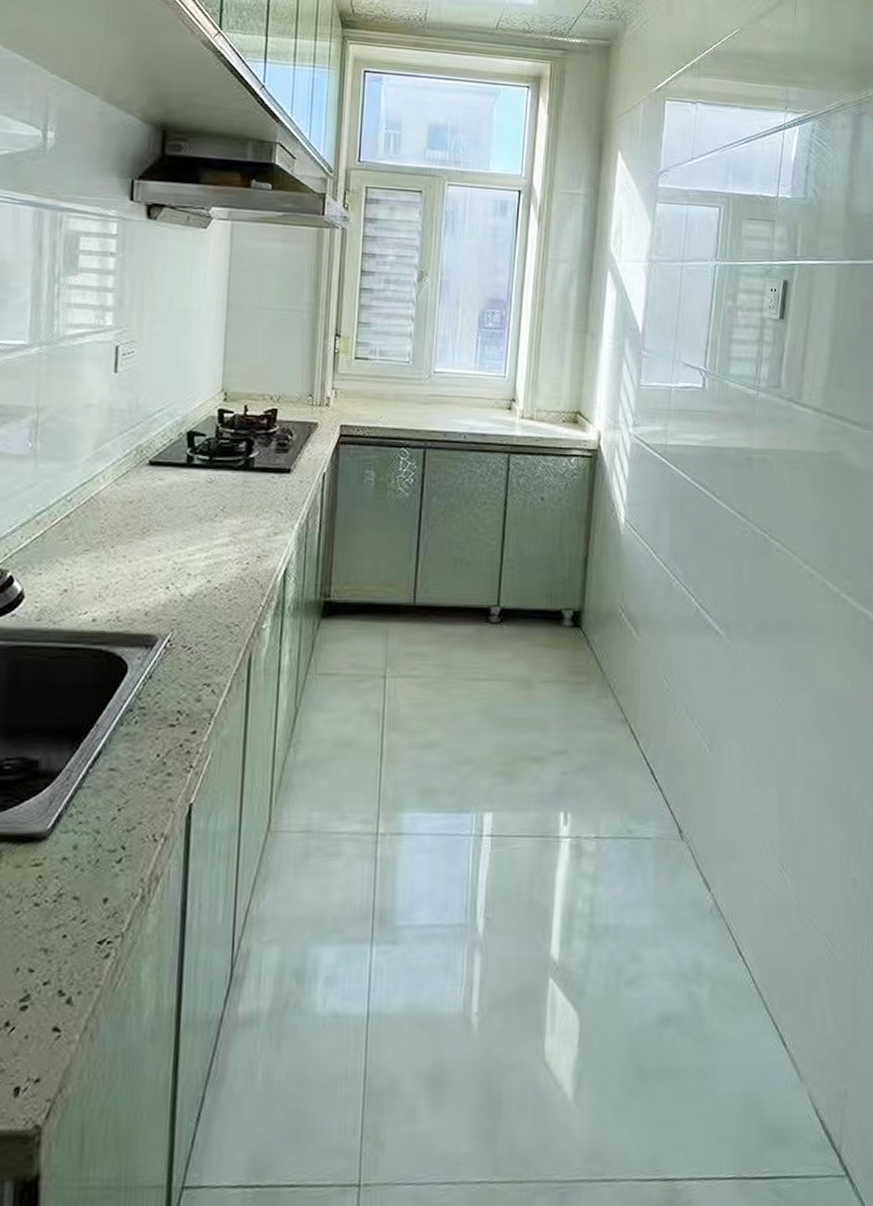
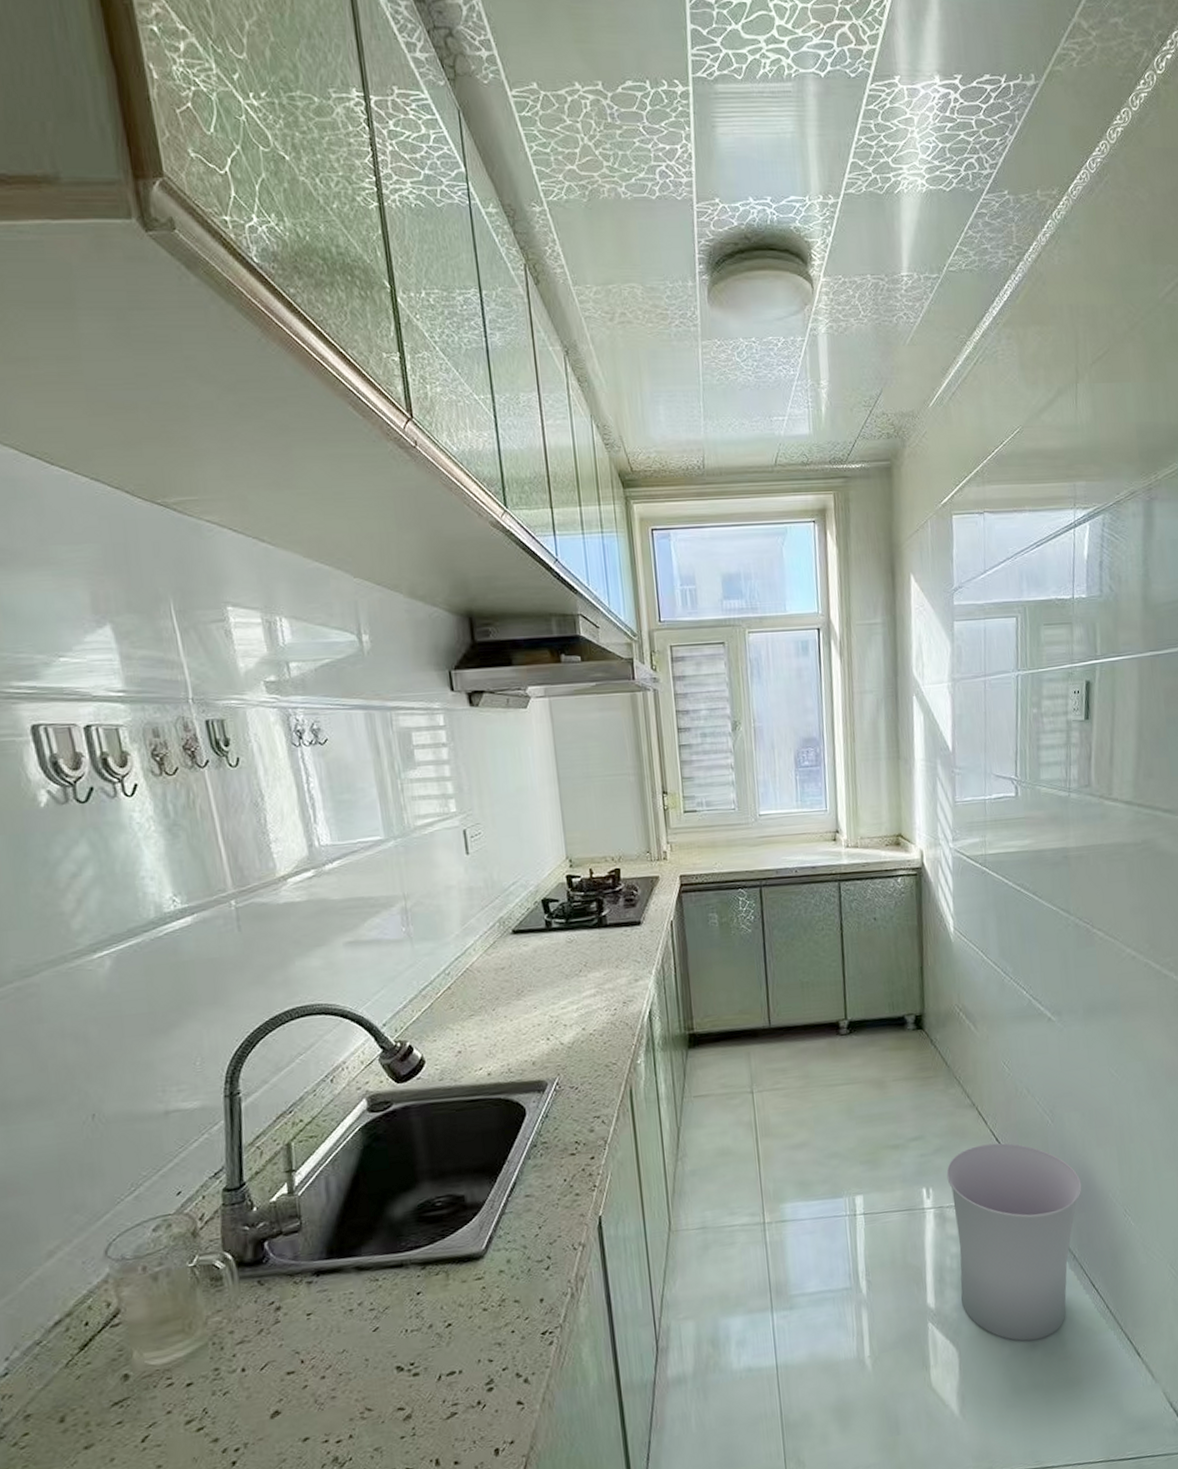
waste bin: none [588,768,736,1014] -> present [946,1143,1082,1341]

